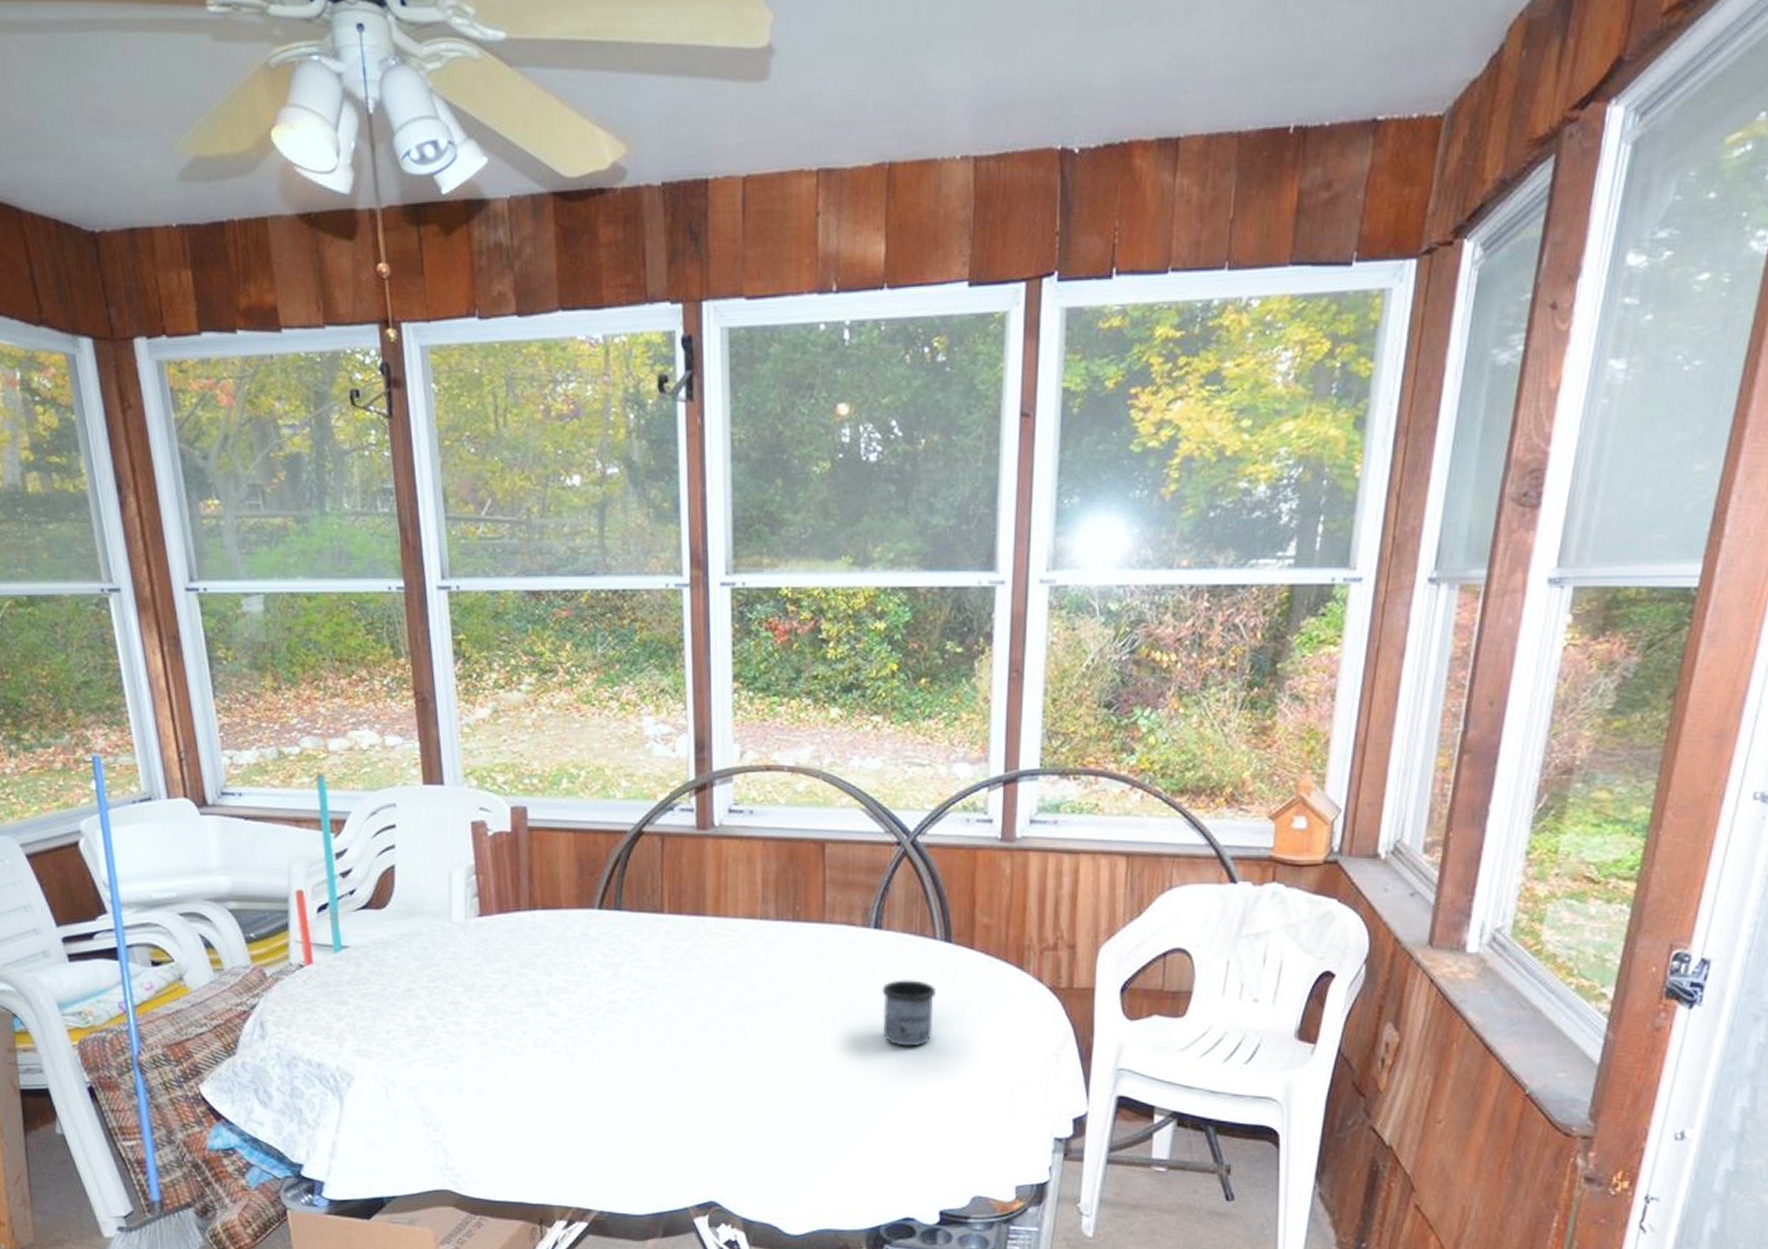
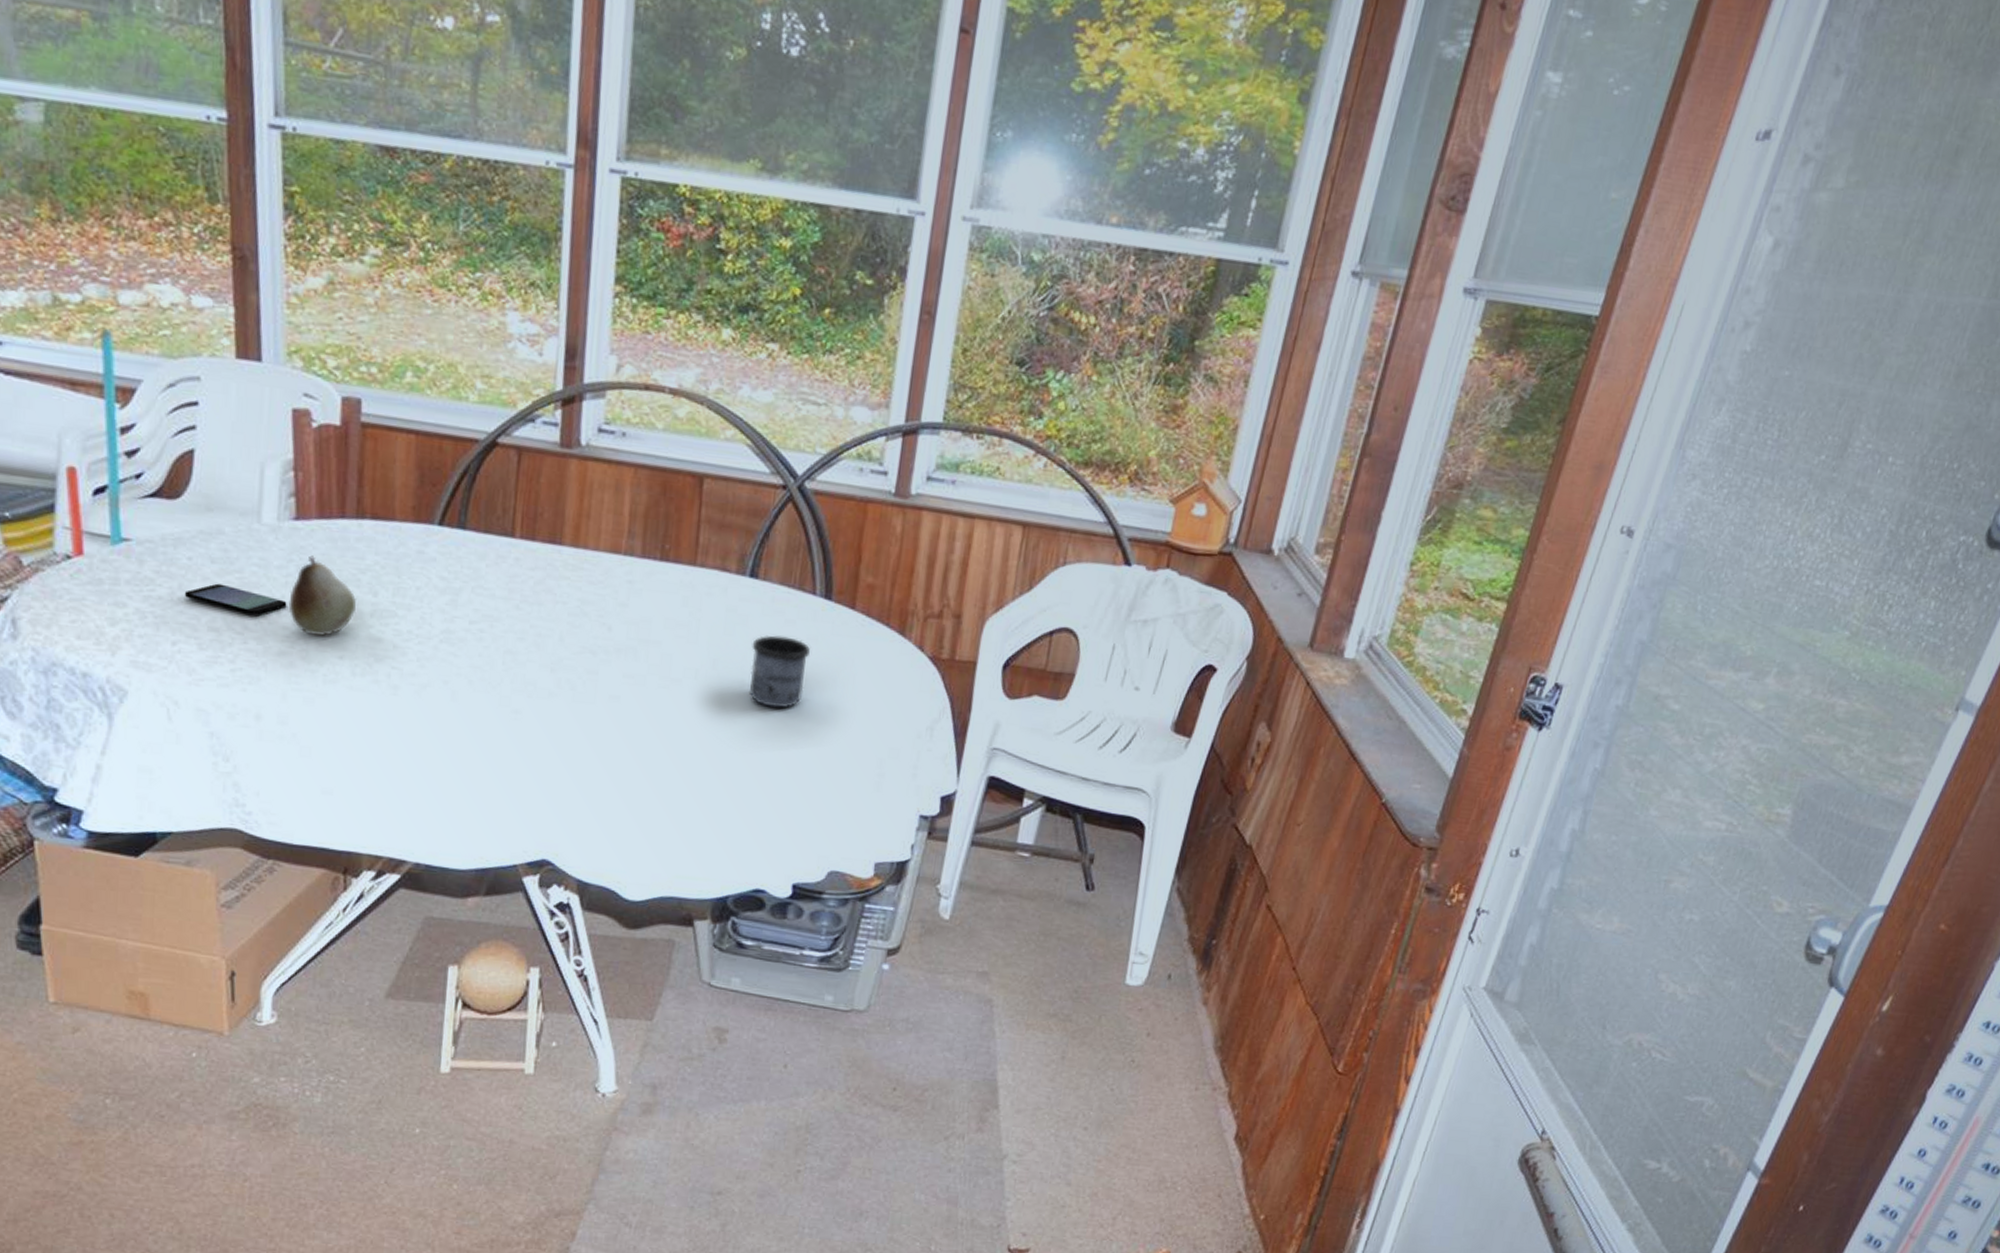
smartphone: none [394,977,477,1003] -> present [184,583,287,616]
fruit: none [479,946,534,1015] -> present [288,555,356,636]

